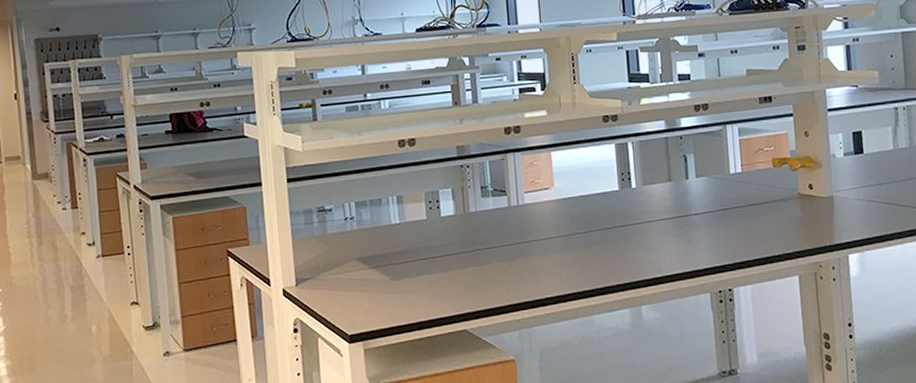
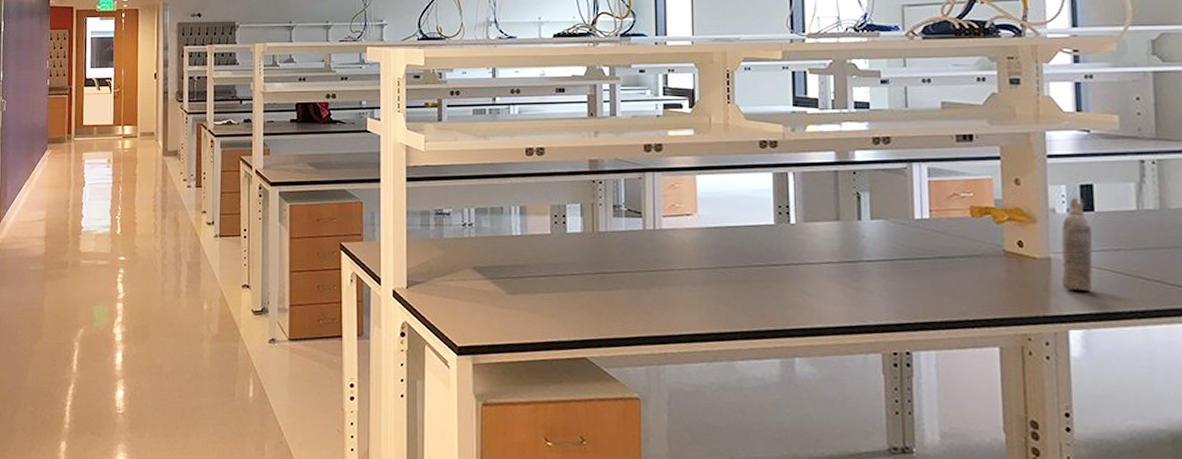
aerosol can: none [840,144,864,221] -> present [1061,198,1093,291]

